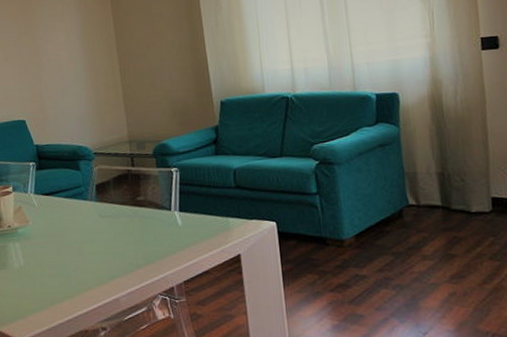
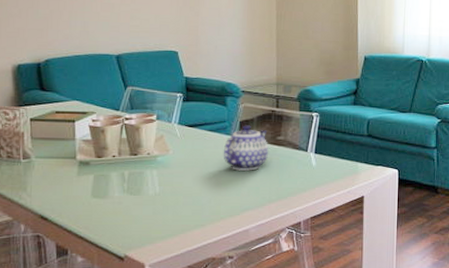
teapot: none [82,188,130,237] -> present [223,125,269,171]

